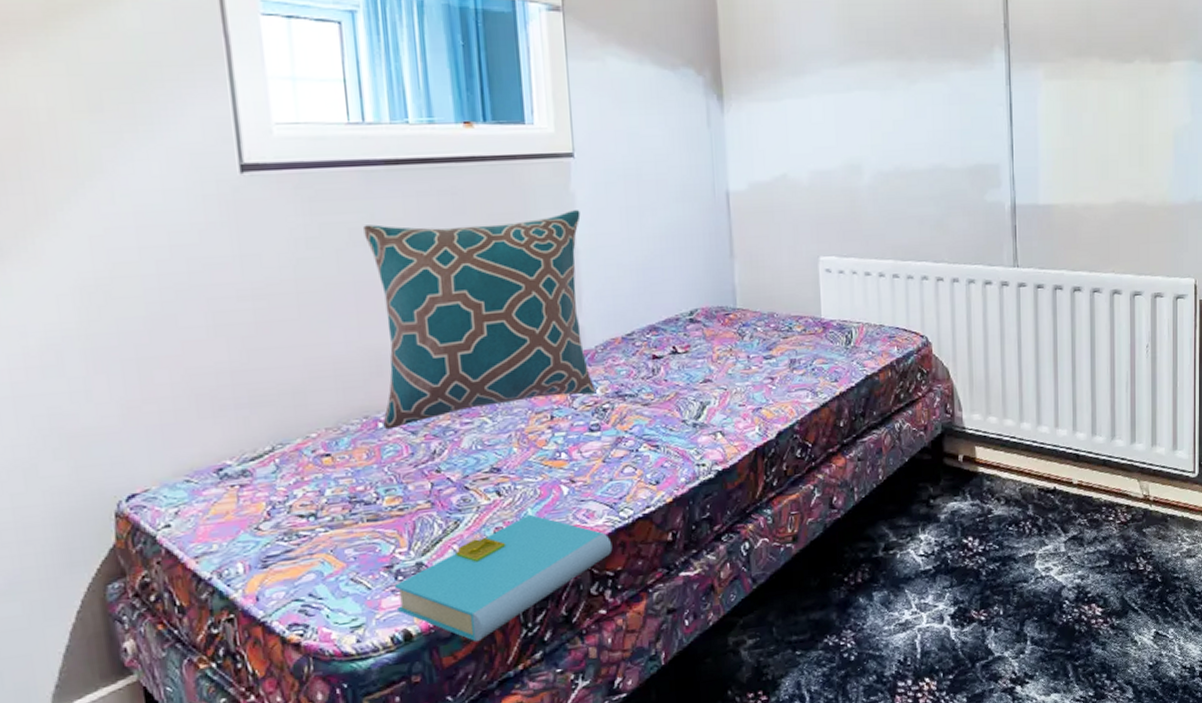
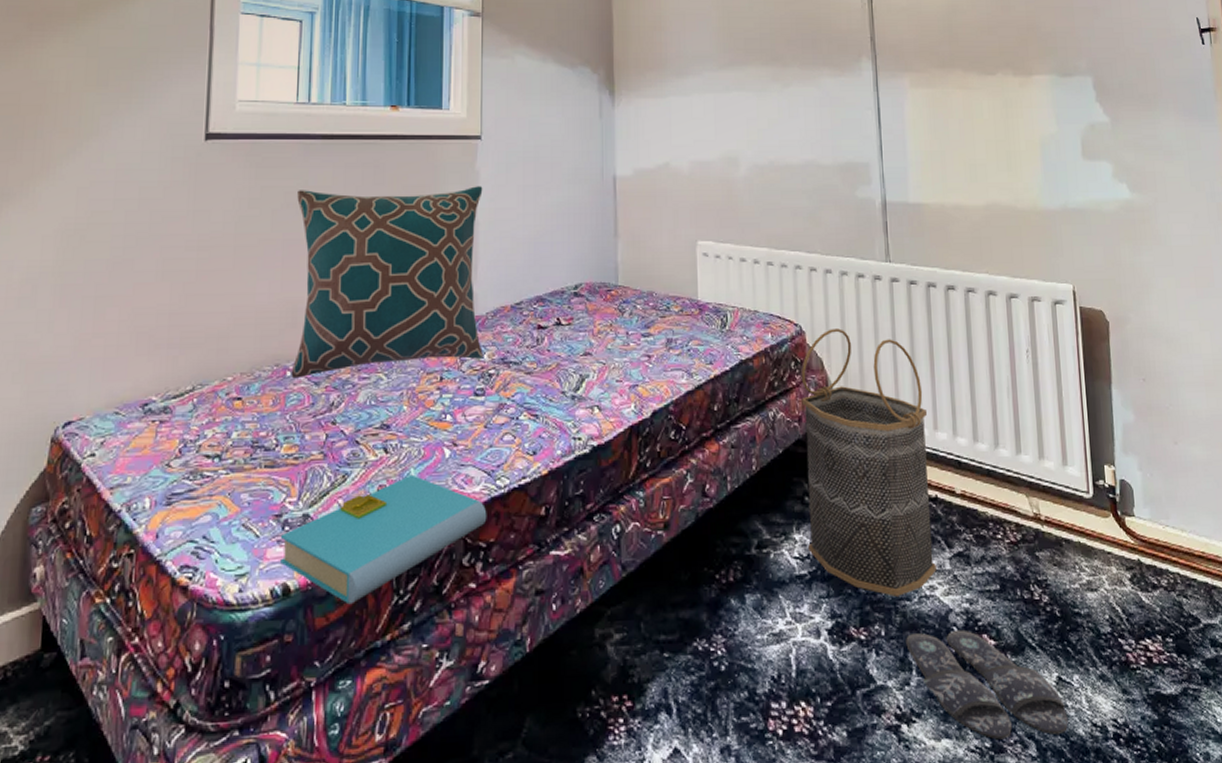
basket: none [927,337,1052,580] -> present [801,328,937,596]
slippers: none [1022,602,1162,689] -> present [906,629,1068,740]

